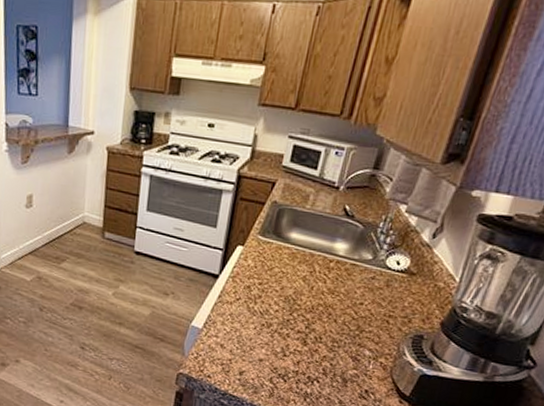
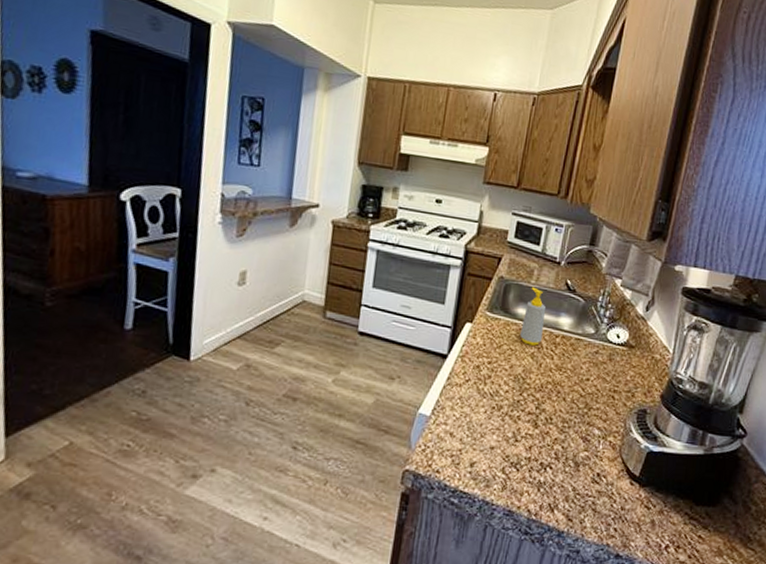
soap bottle: none [292,211,320,270] -> present [520,286,545,346]

